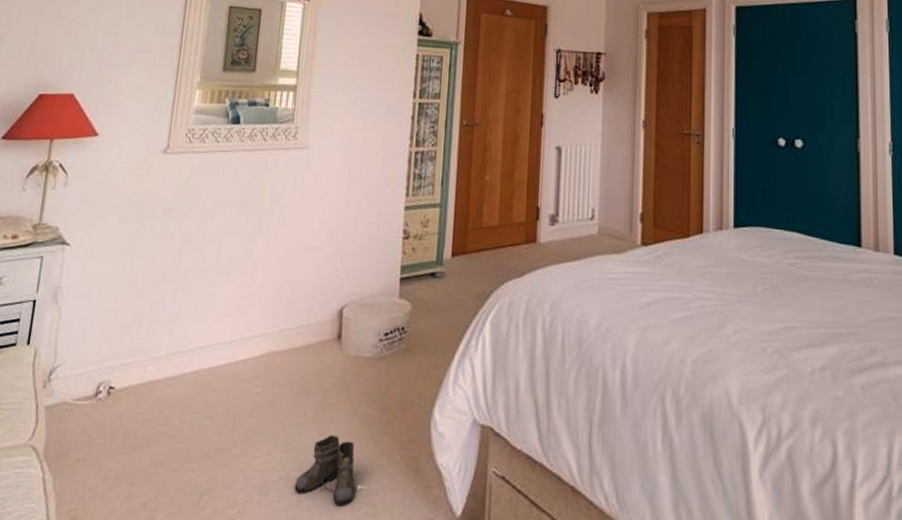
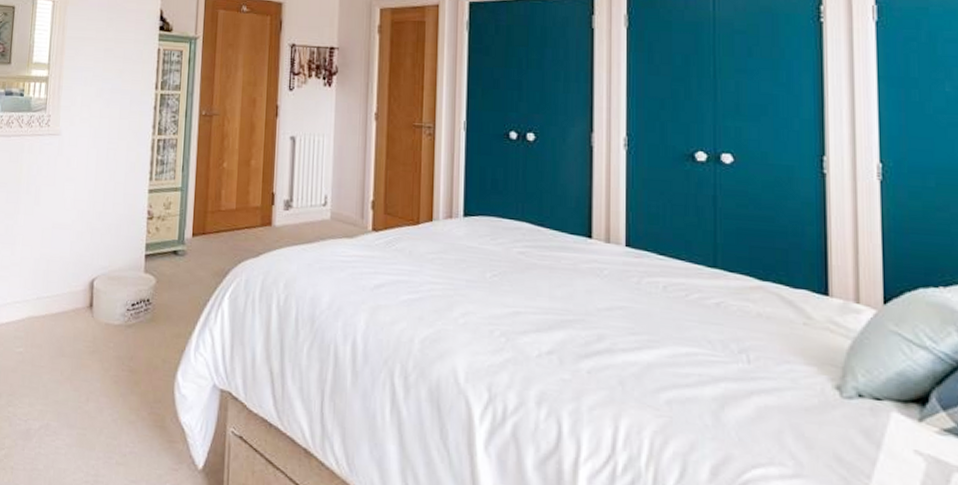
boots: present [294,435,357,506] -> none [53,391,109,454]

